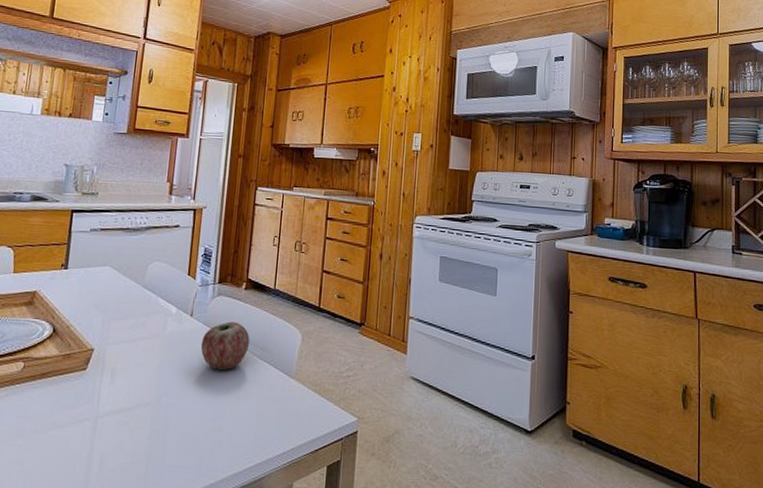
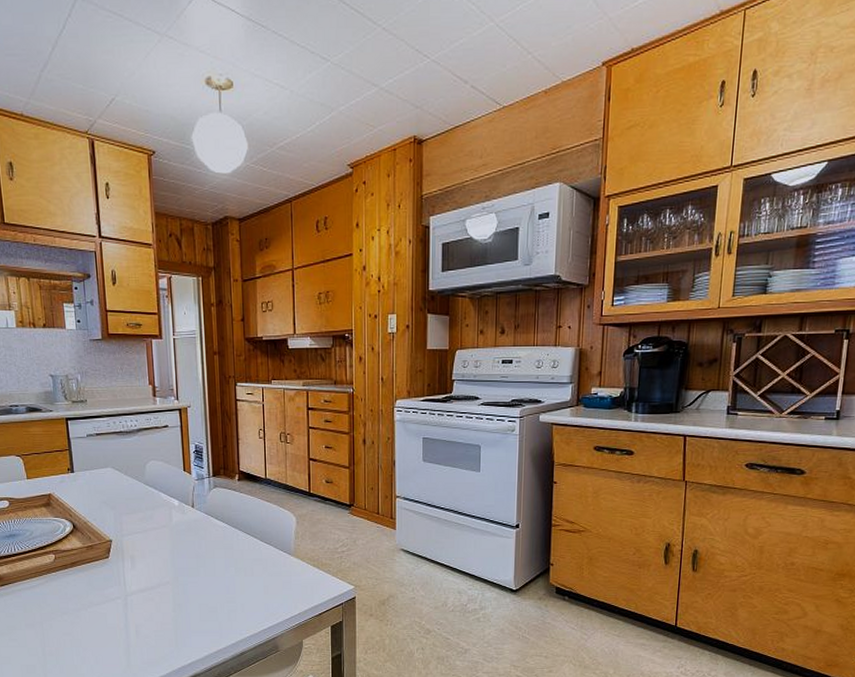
apple: present [200,321,250,370] -> none [205,510,249,552]

